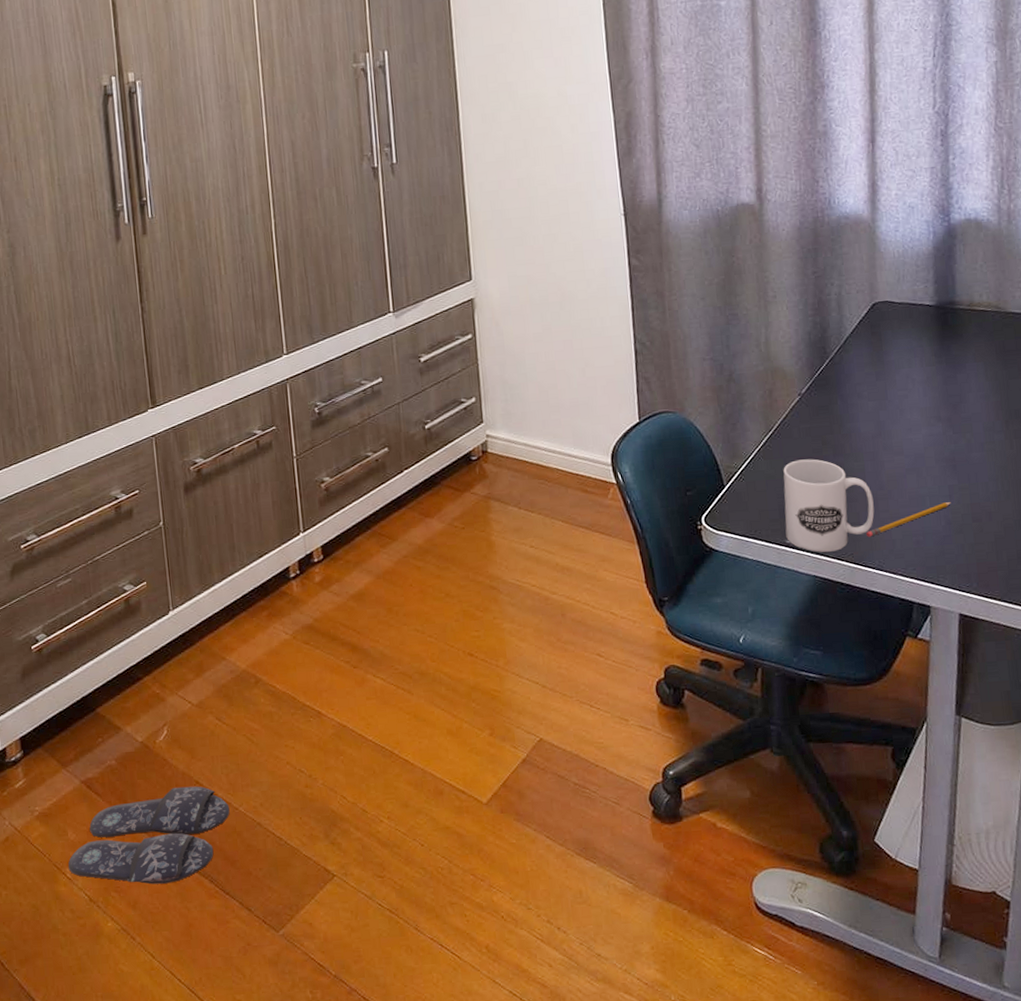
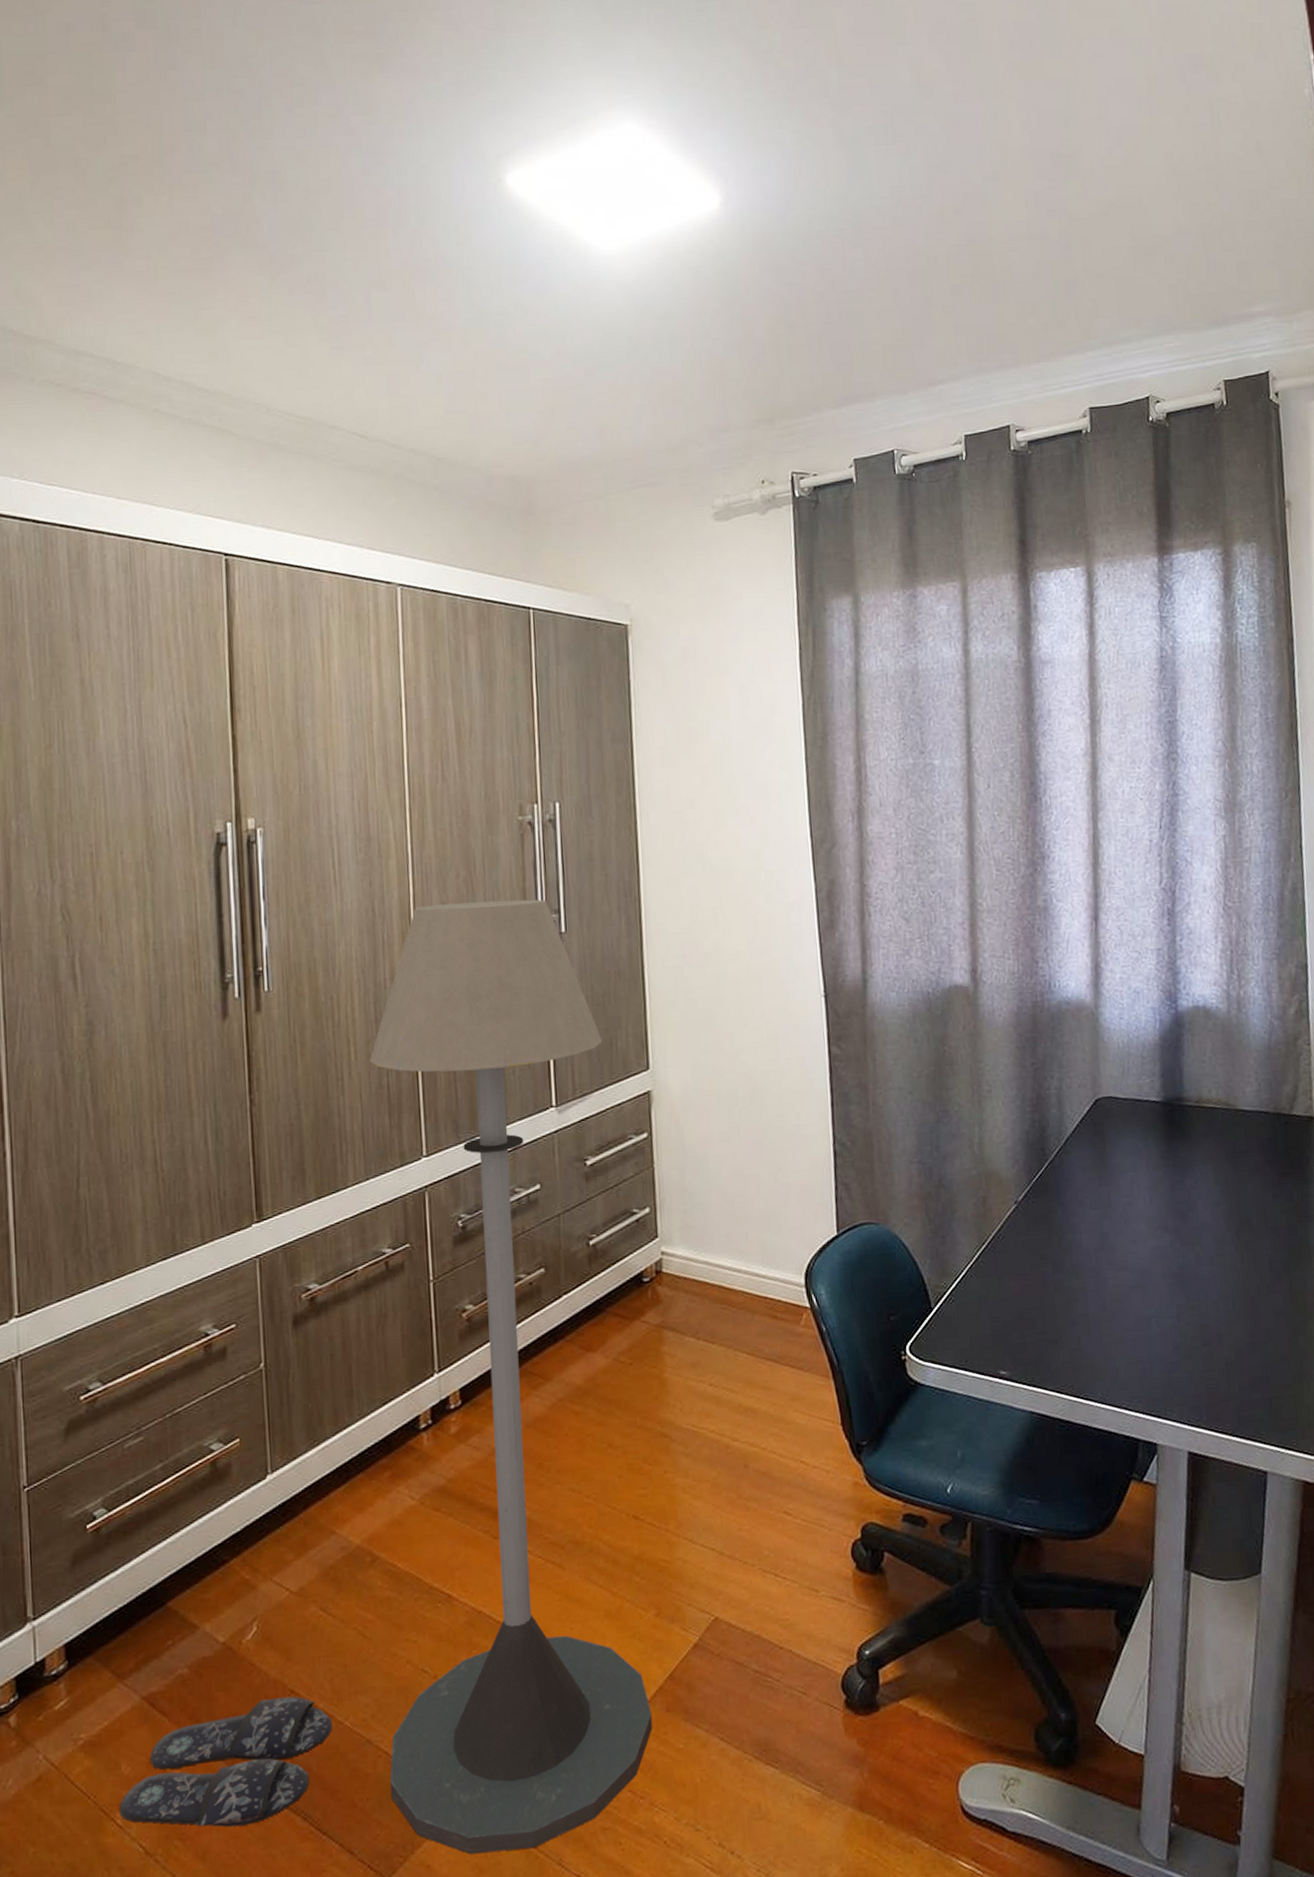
floor lamp: none [237,135,490,917] -> present [370,899,653,1855]
mug: present [783,459,875,553] -> none [997,1276,1097,1385]
pencil: present [866,502,952,537] -> none [1088,1324,1180,1366]

